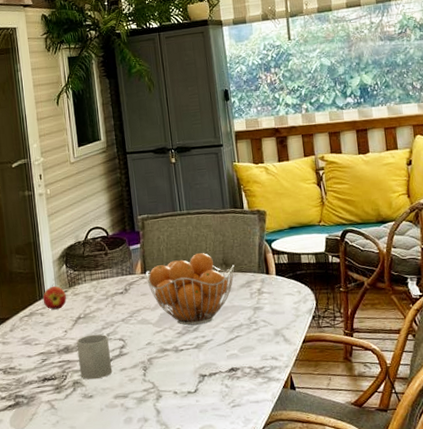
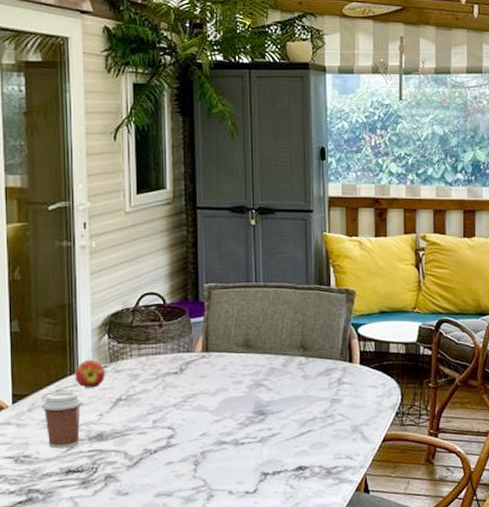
coffee cup: none [19,313,52,361] -> present [41,391,83,449]
mug: present [76,334,113,380] -> none [113,420,156,474]
fruit basket: present [146,253,235,326] -> none [208,333,314,416]

